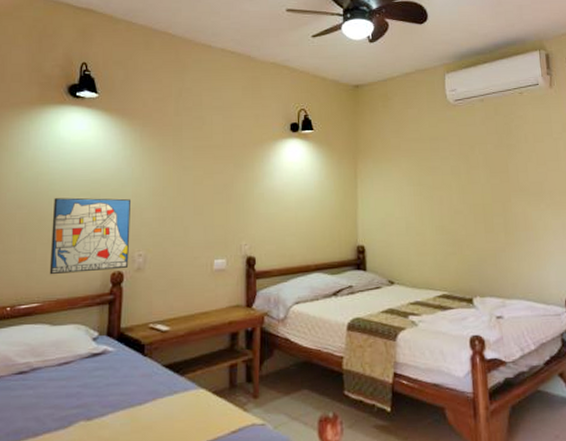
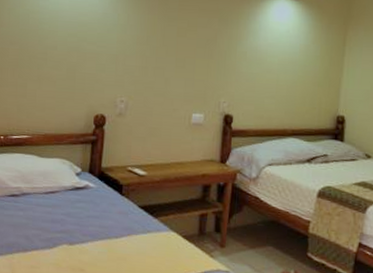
wall art: present [49,197,130,275] -> none [38,37,115,113]

